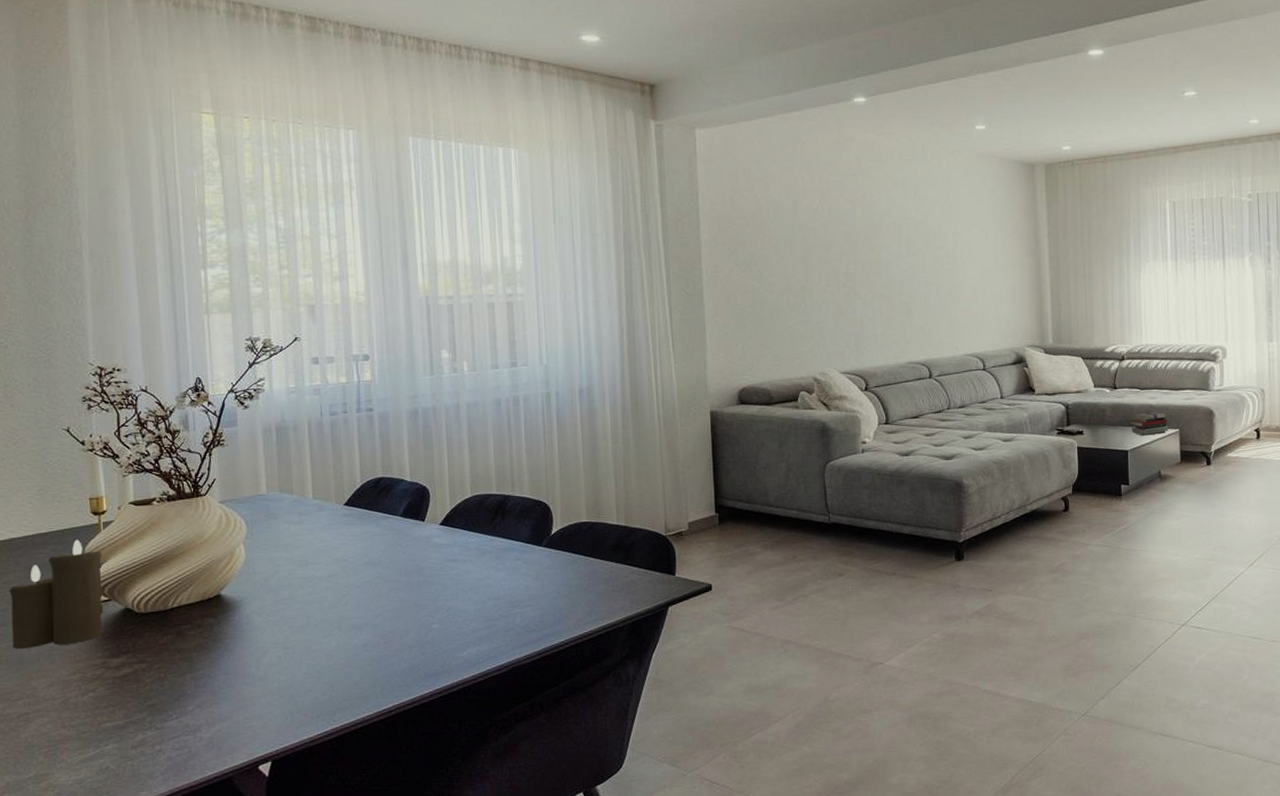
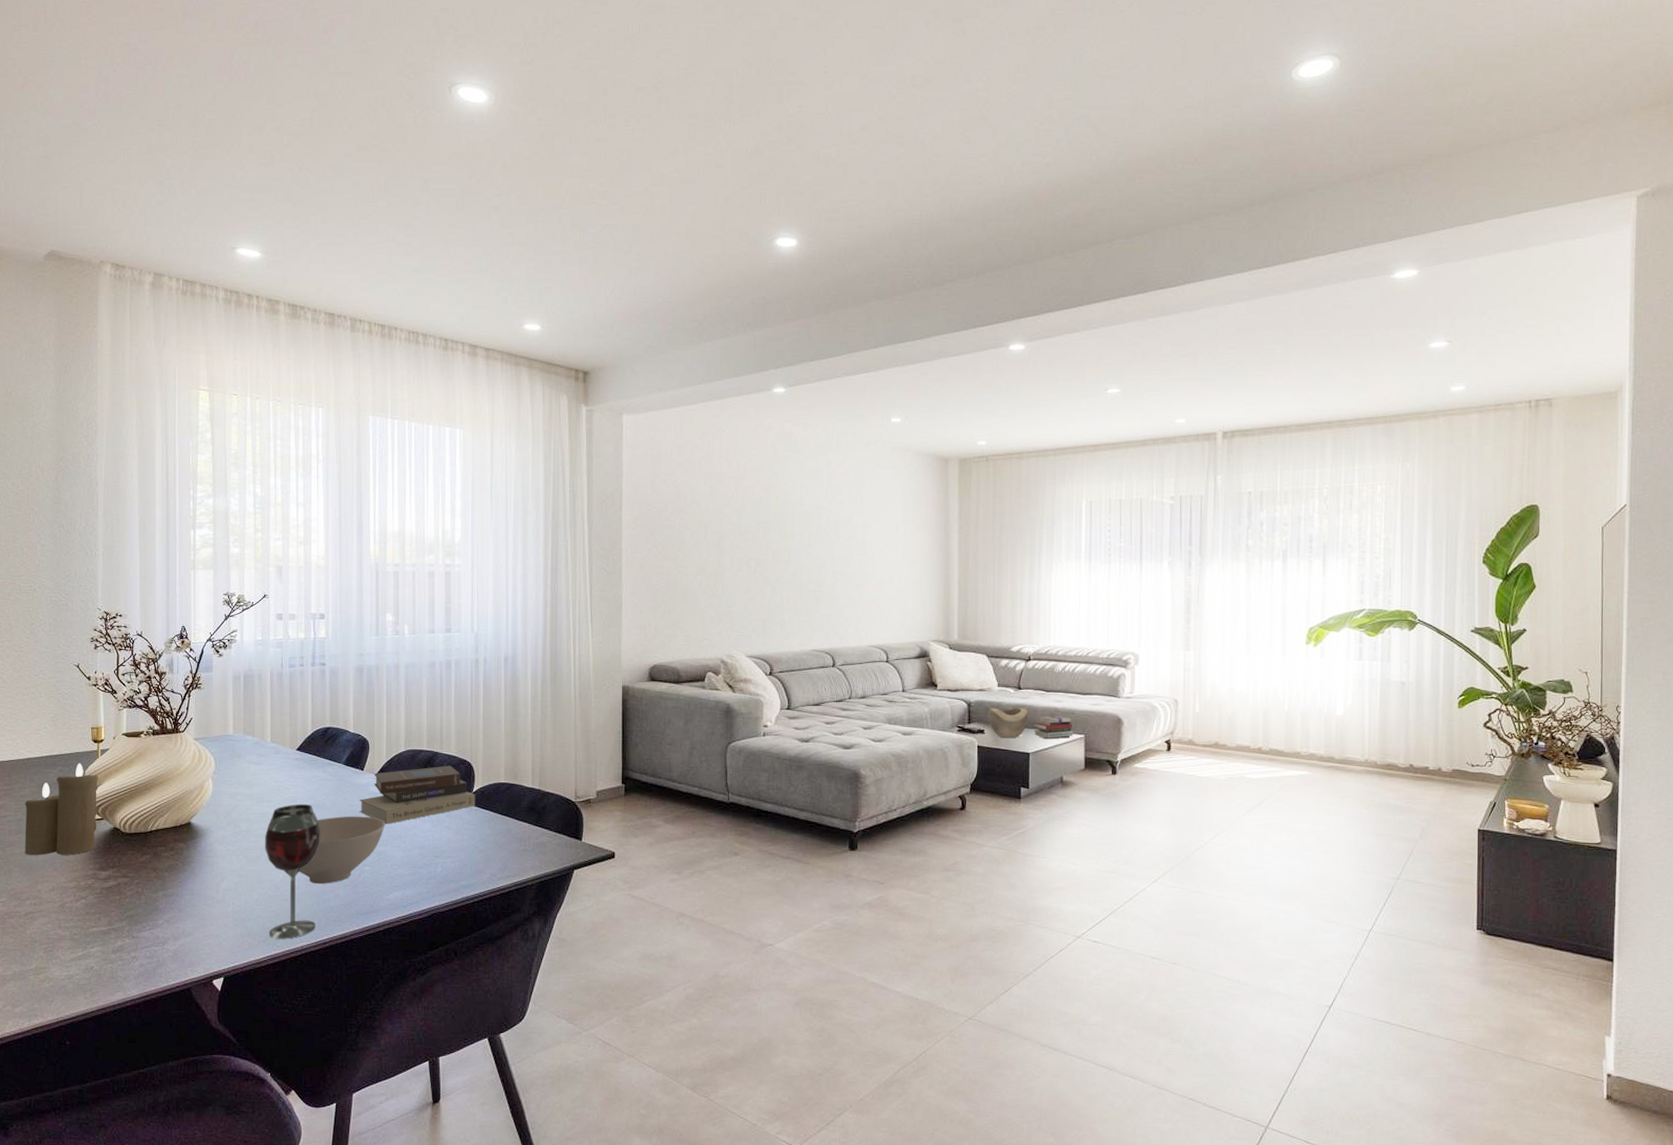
wineglass: none [312,562,378,713] -> present [265,803,320,939]
bowl: none [355,570,454,648] -> present [299,816,386,884]
books: none [421,508,555,577] -> present [359,765,475,824]
decorative bowl: none [1087,407,1125,438] -> present [989,707,1028,739]

